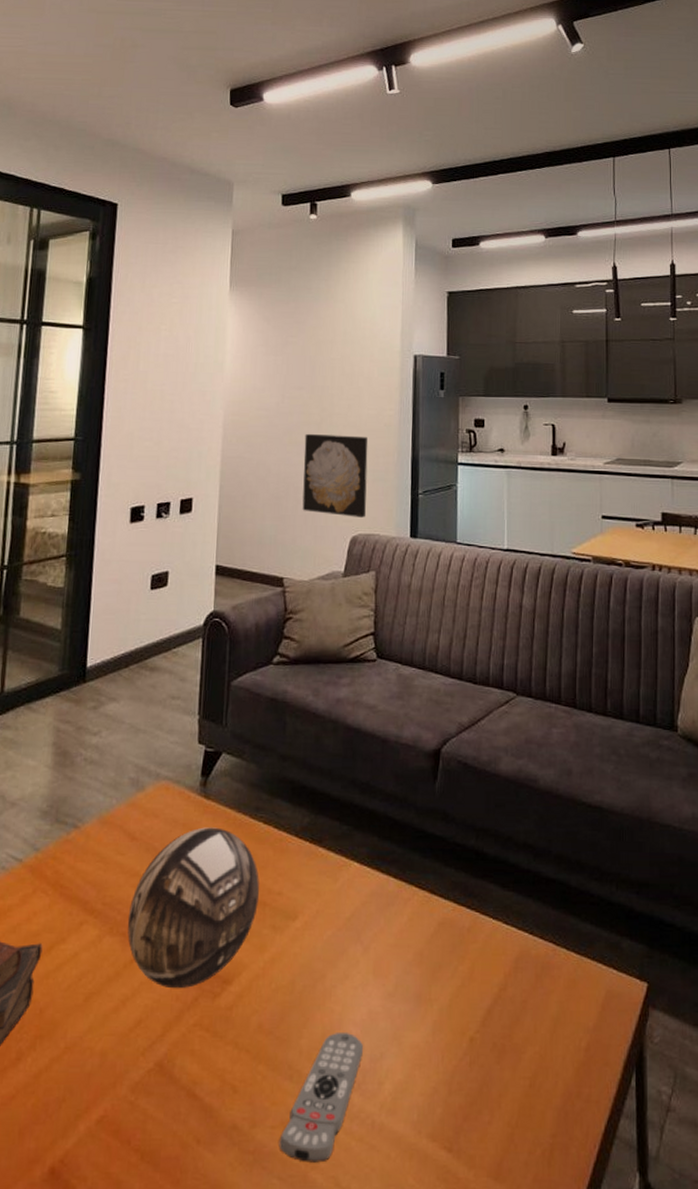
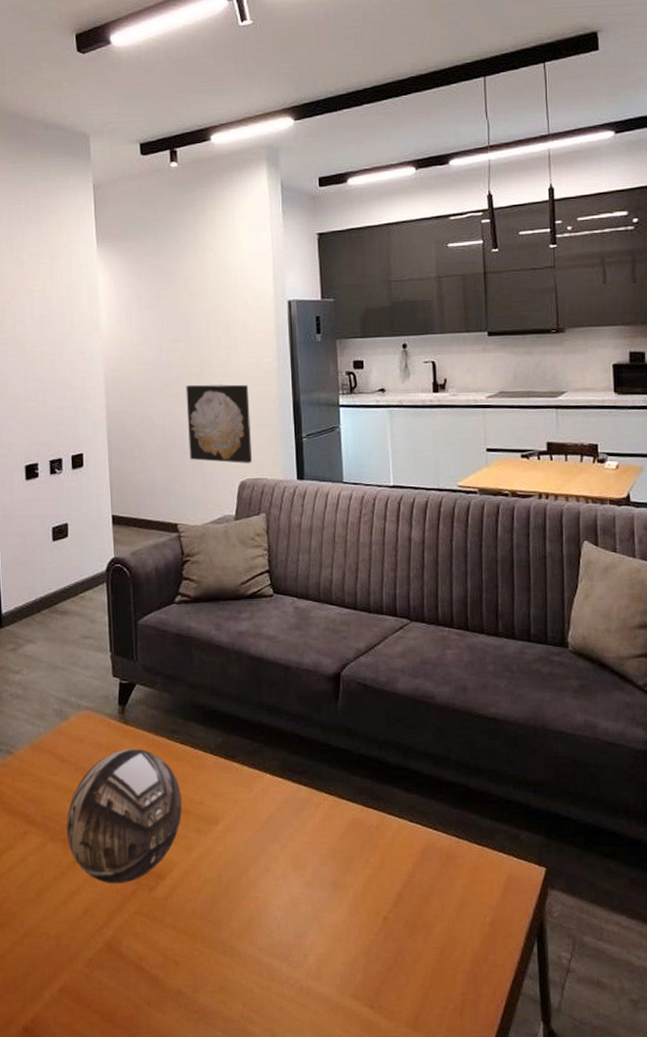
remote control: present [279,1031,363,1163] -> none [219,915,287,1019]

